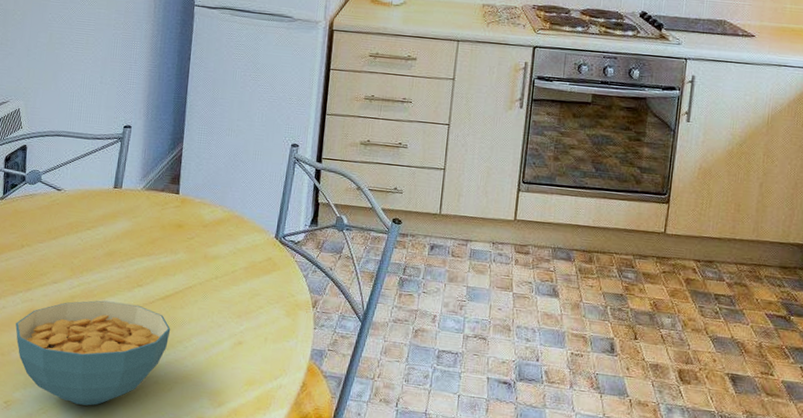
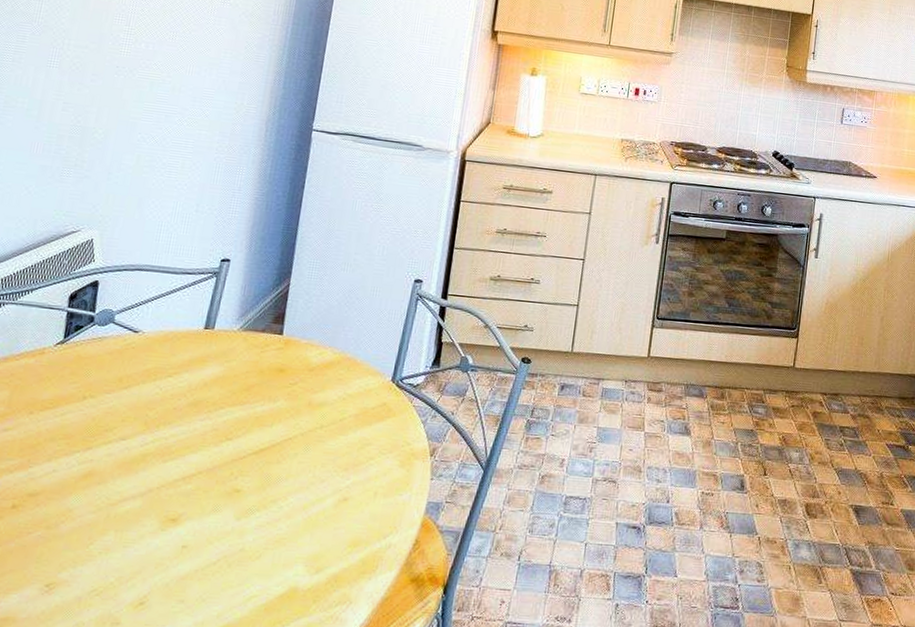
cereal bowl: present [15,300,171,406] -> none [67,458,264,583]

